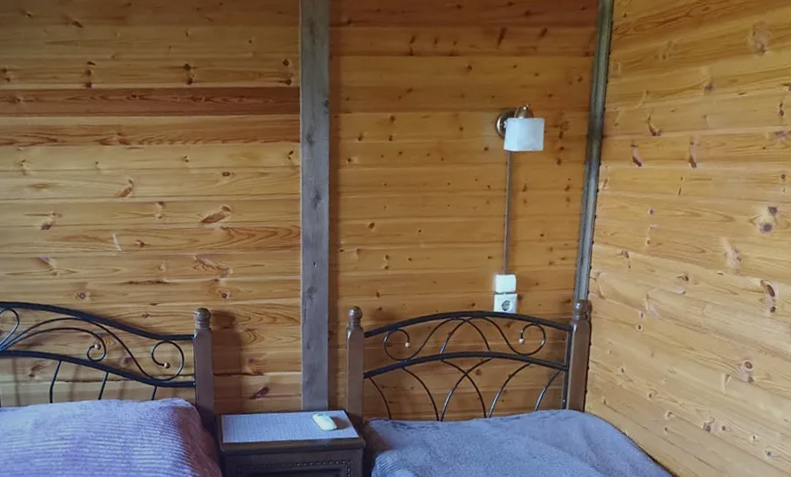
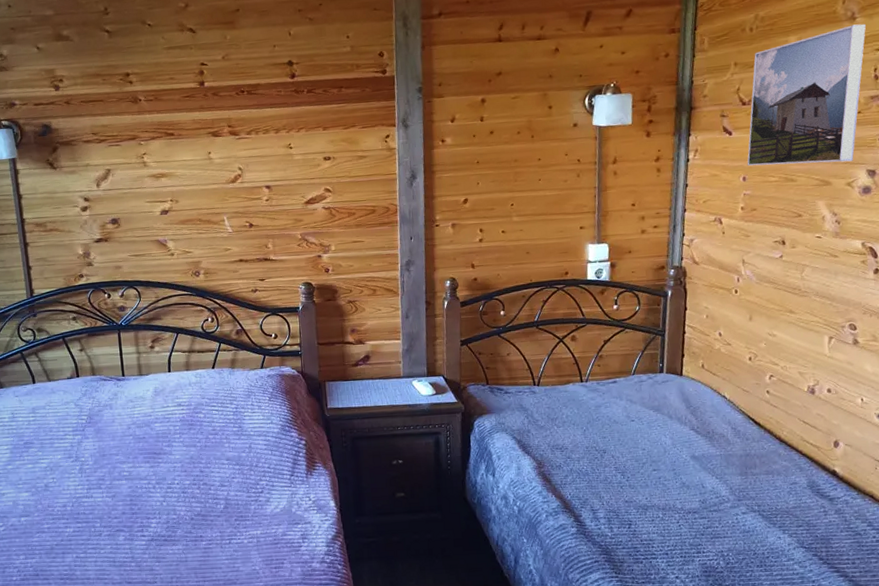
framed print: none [655,57,774,199] -> present [747,24,866,166]

